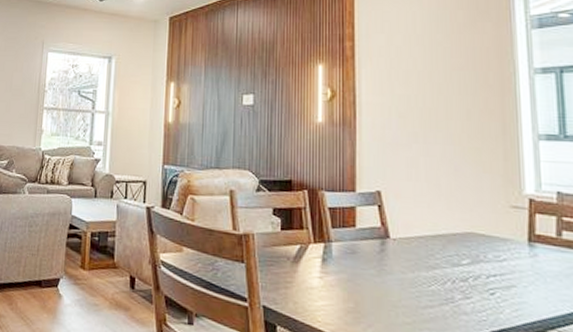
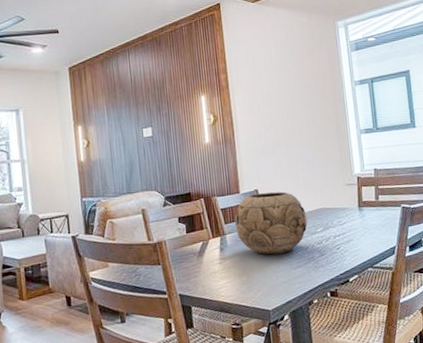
decorative bowl: none [345,196,448,284] -> present [234,191,308,255]

